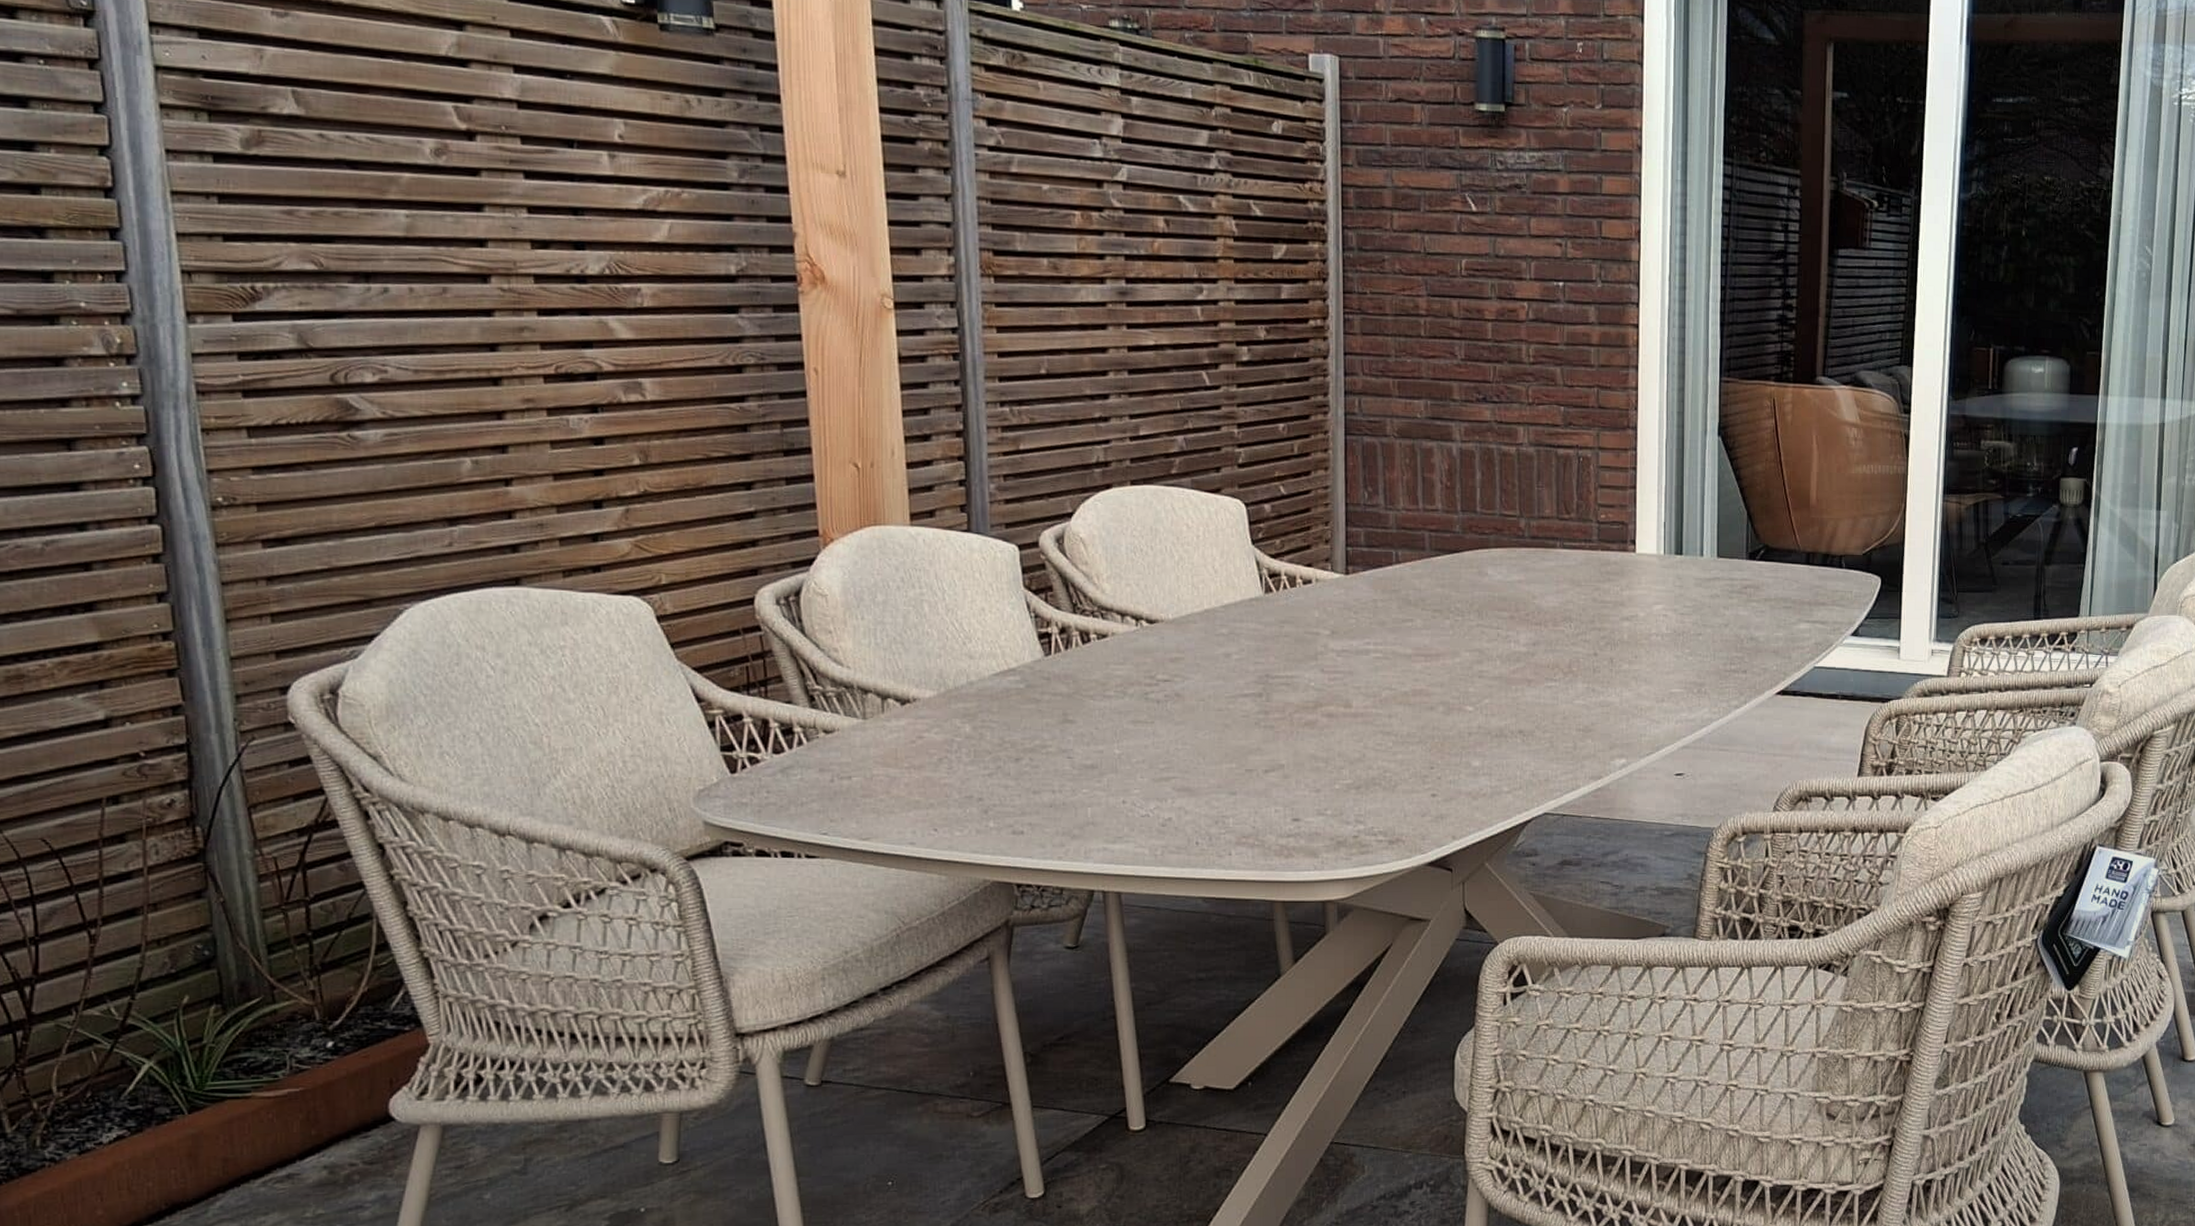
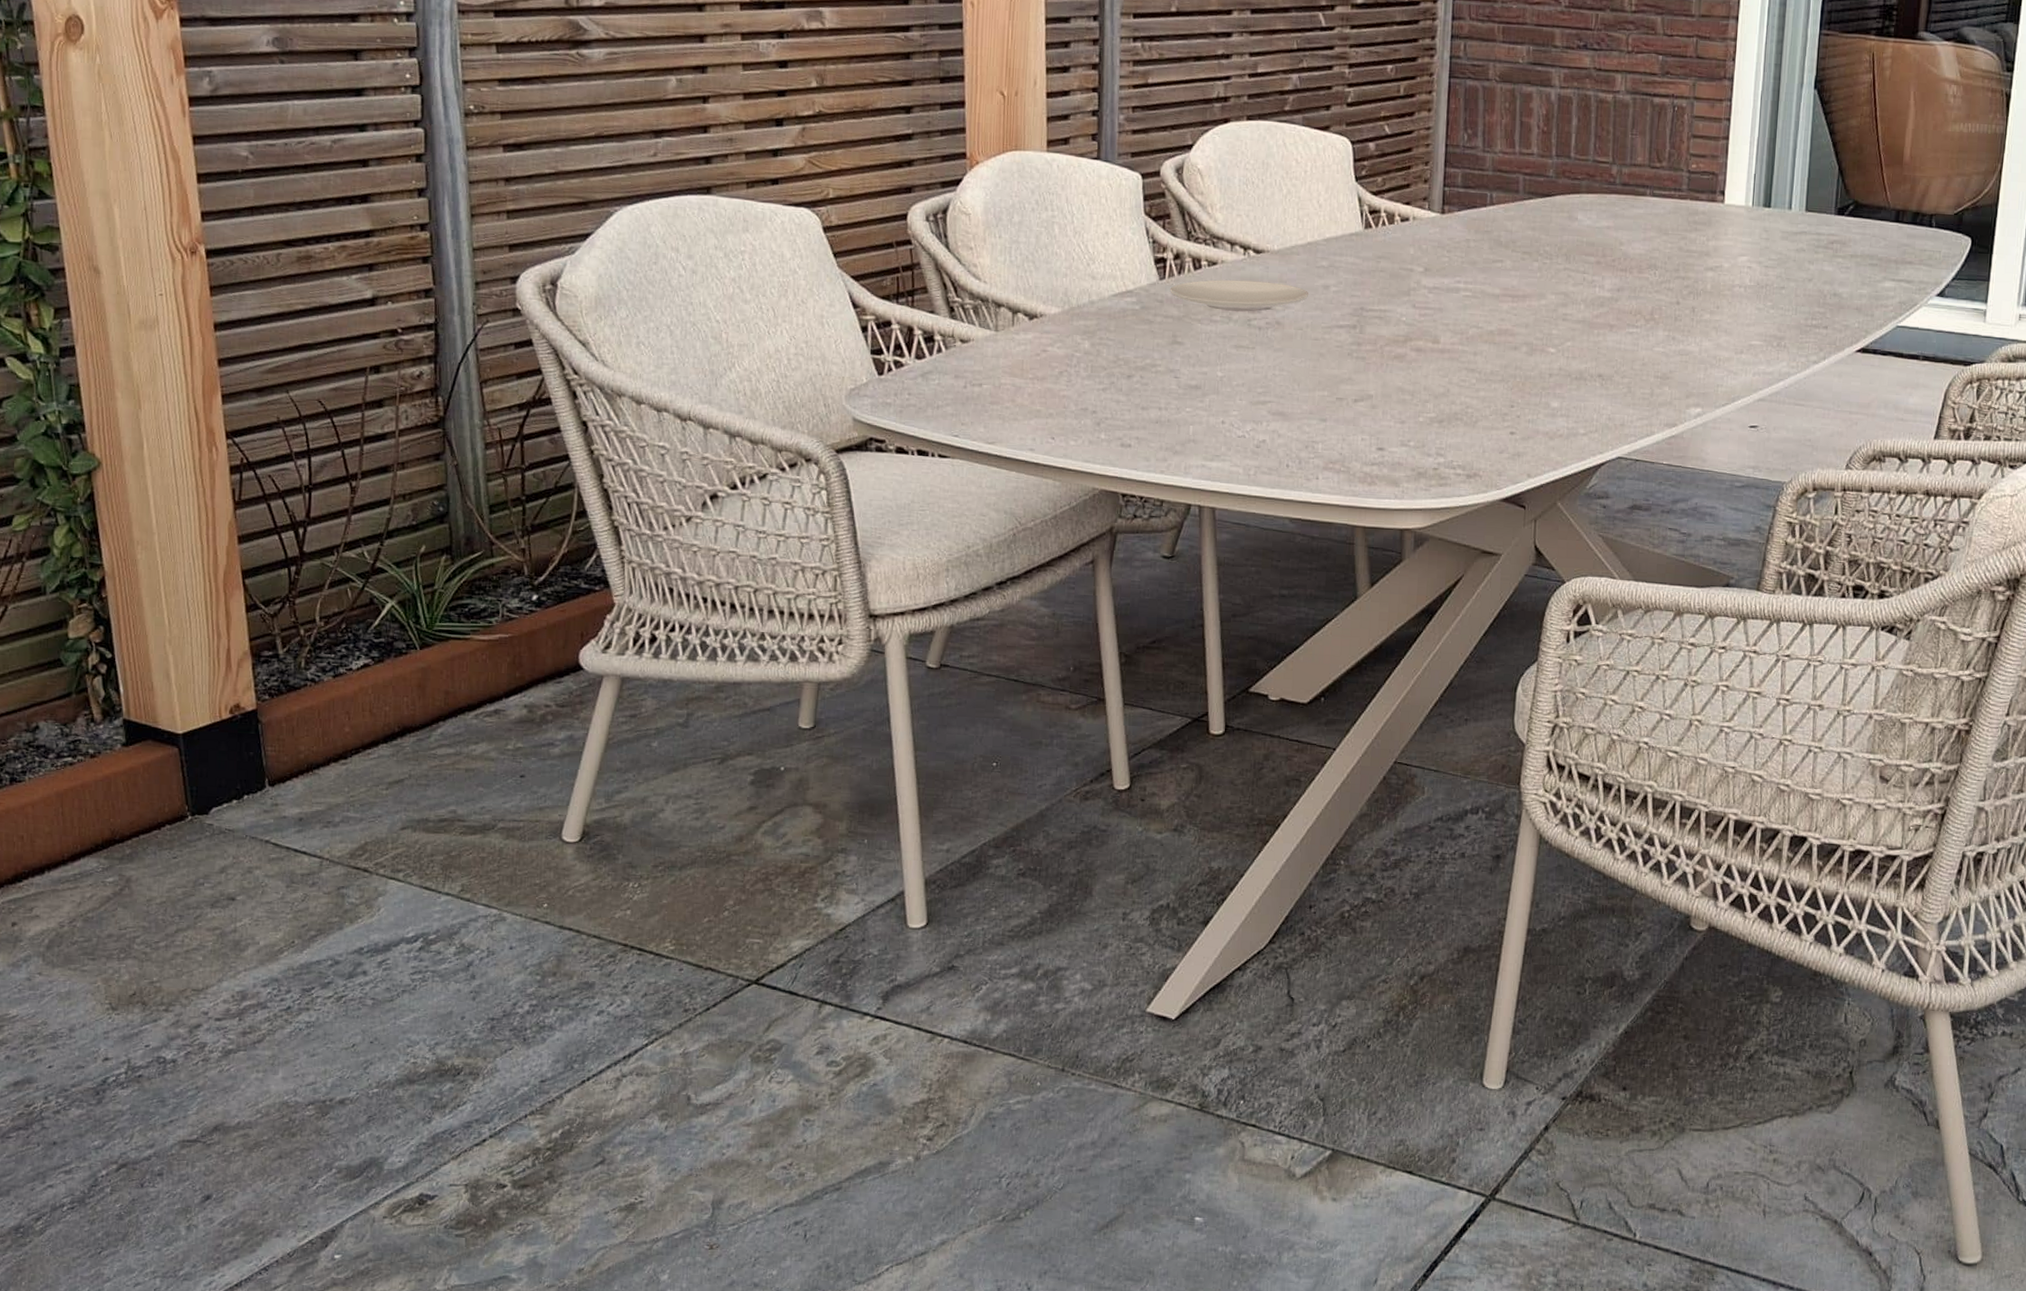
plate: none [1057,652,1210,685] -> present [1170,279,1309,312]

